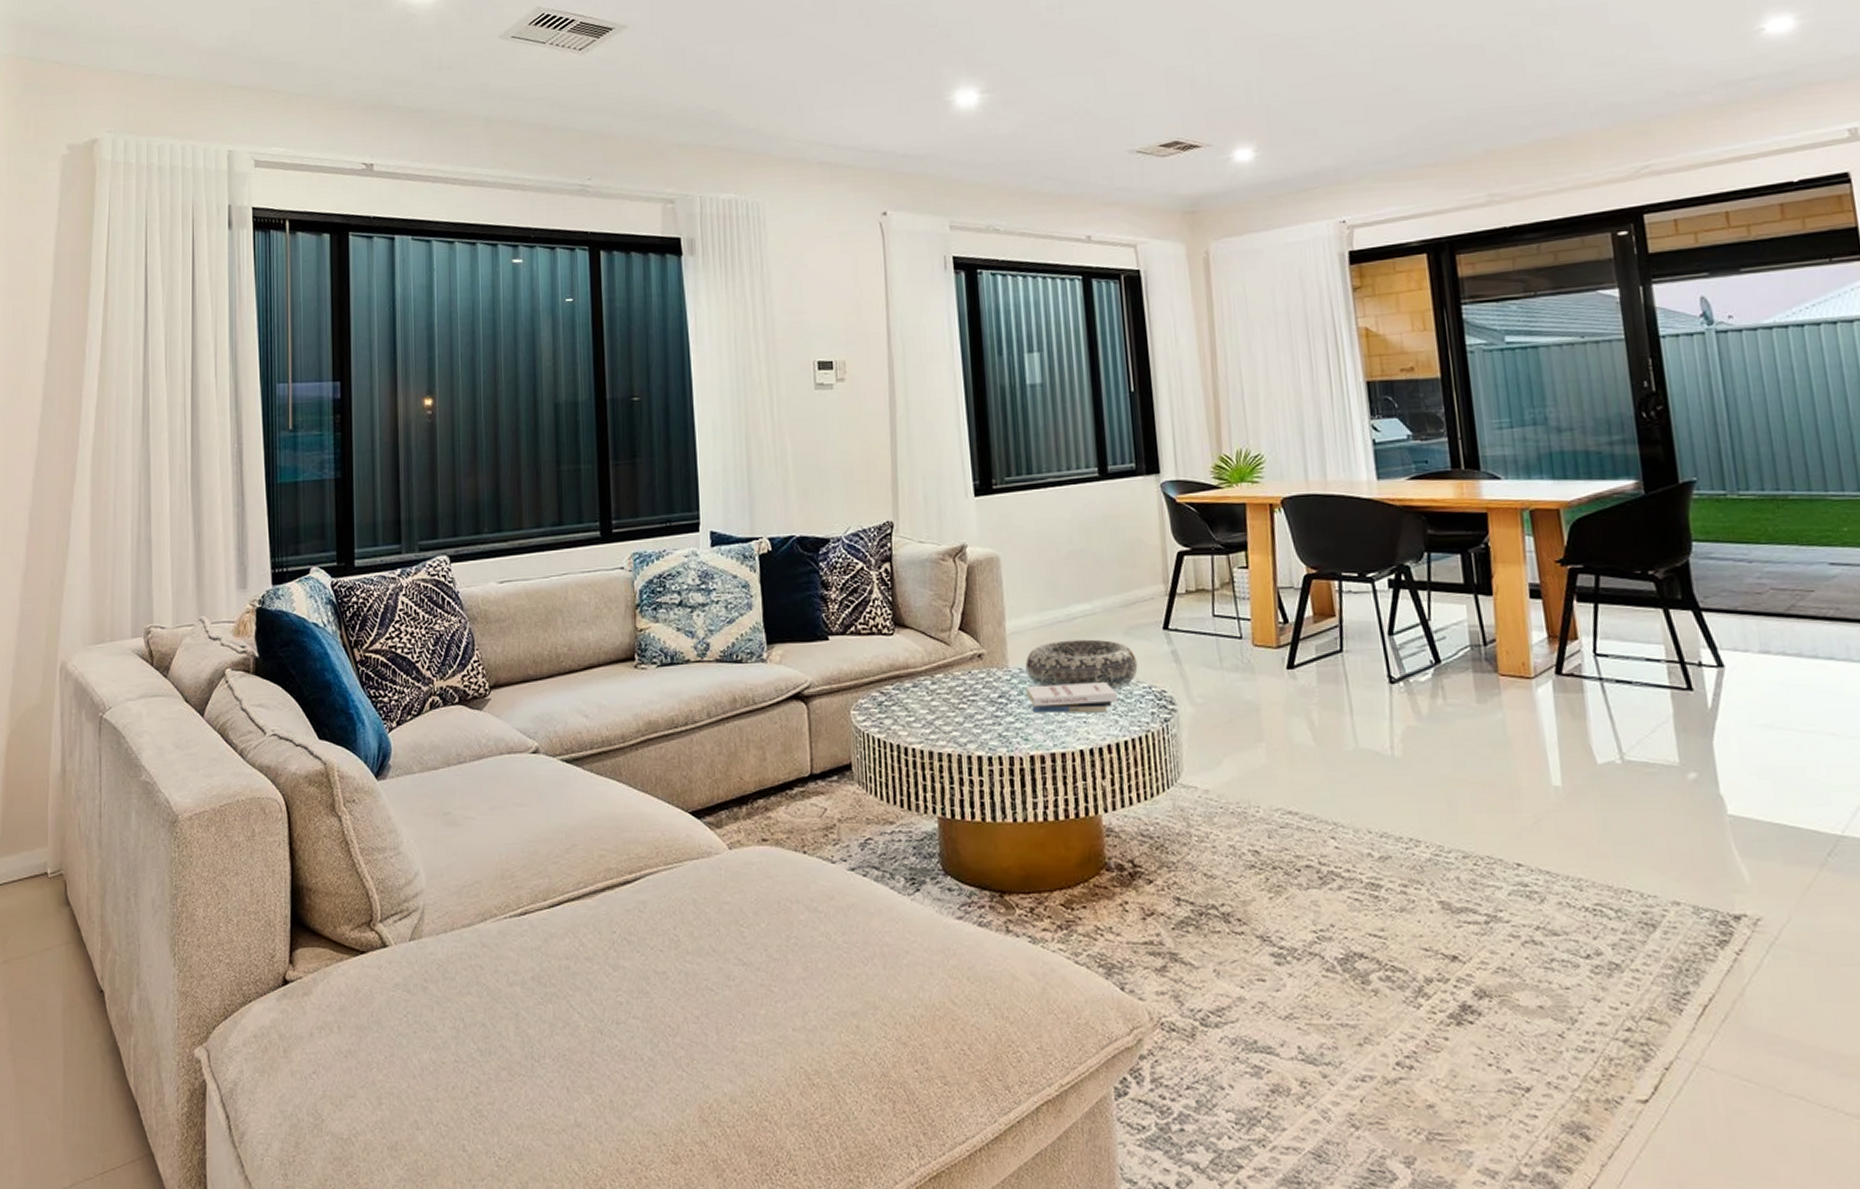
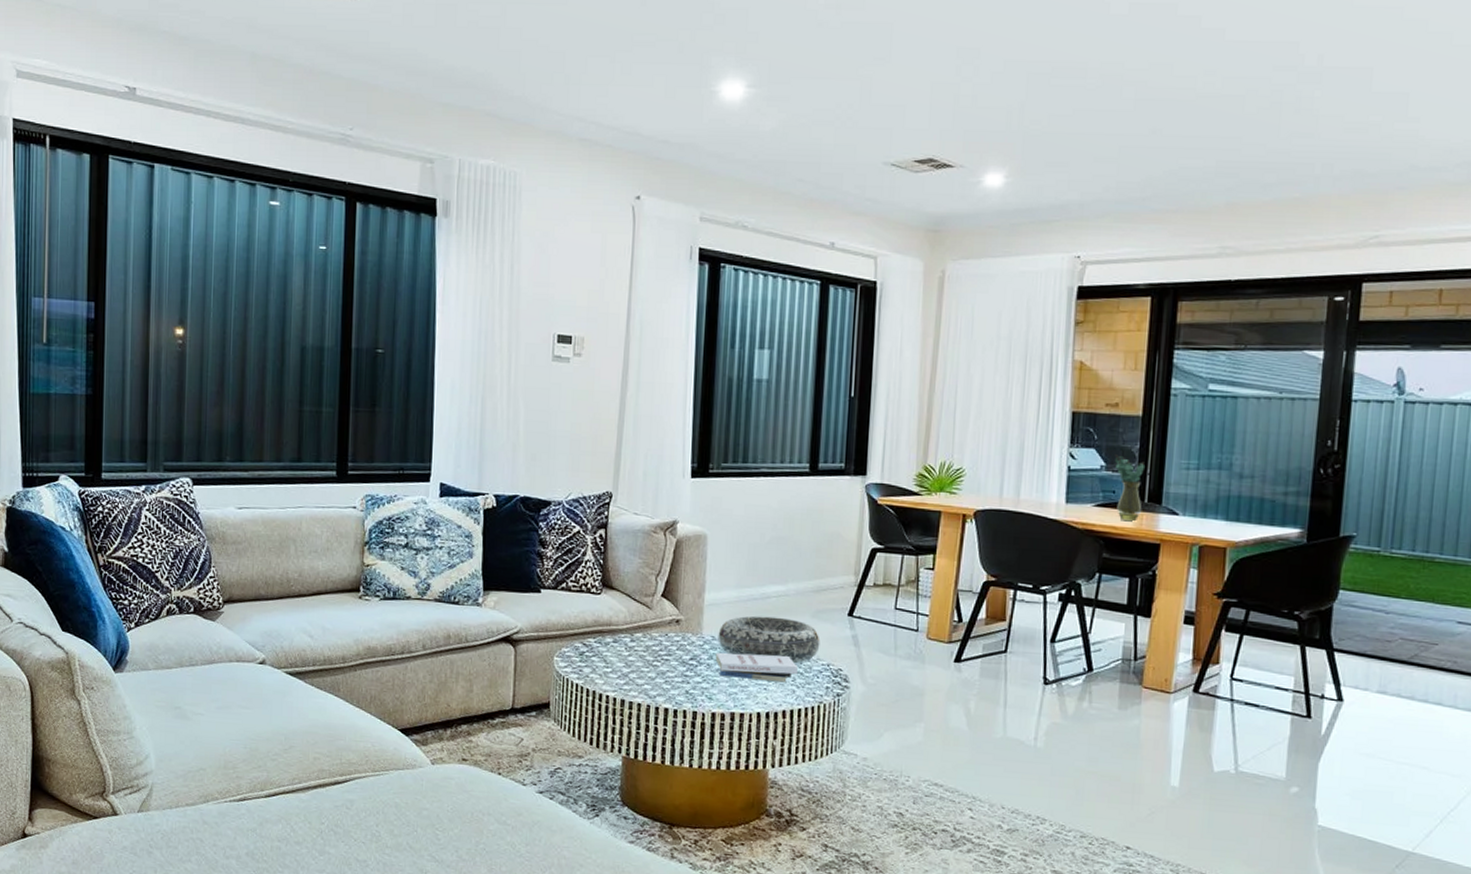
vase: none [1420,422,1461,493] -> present [1114,454,1145,522]

